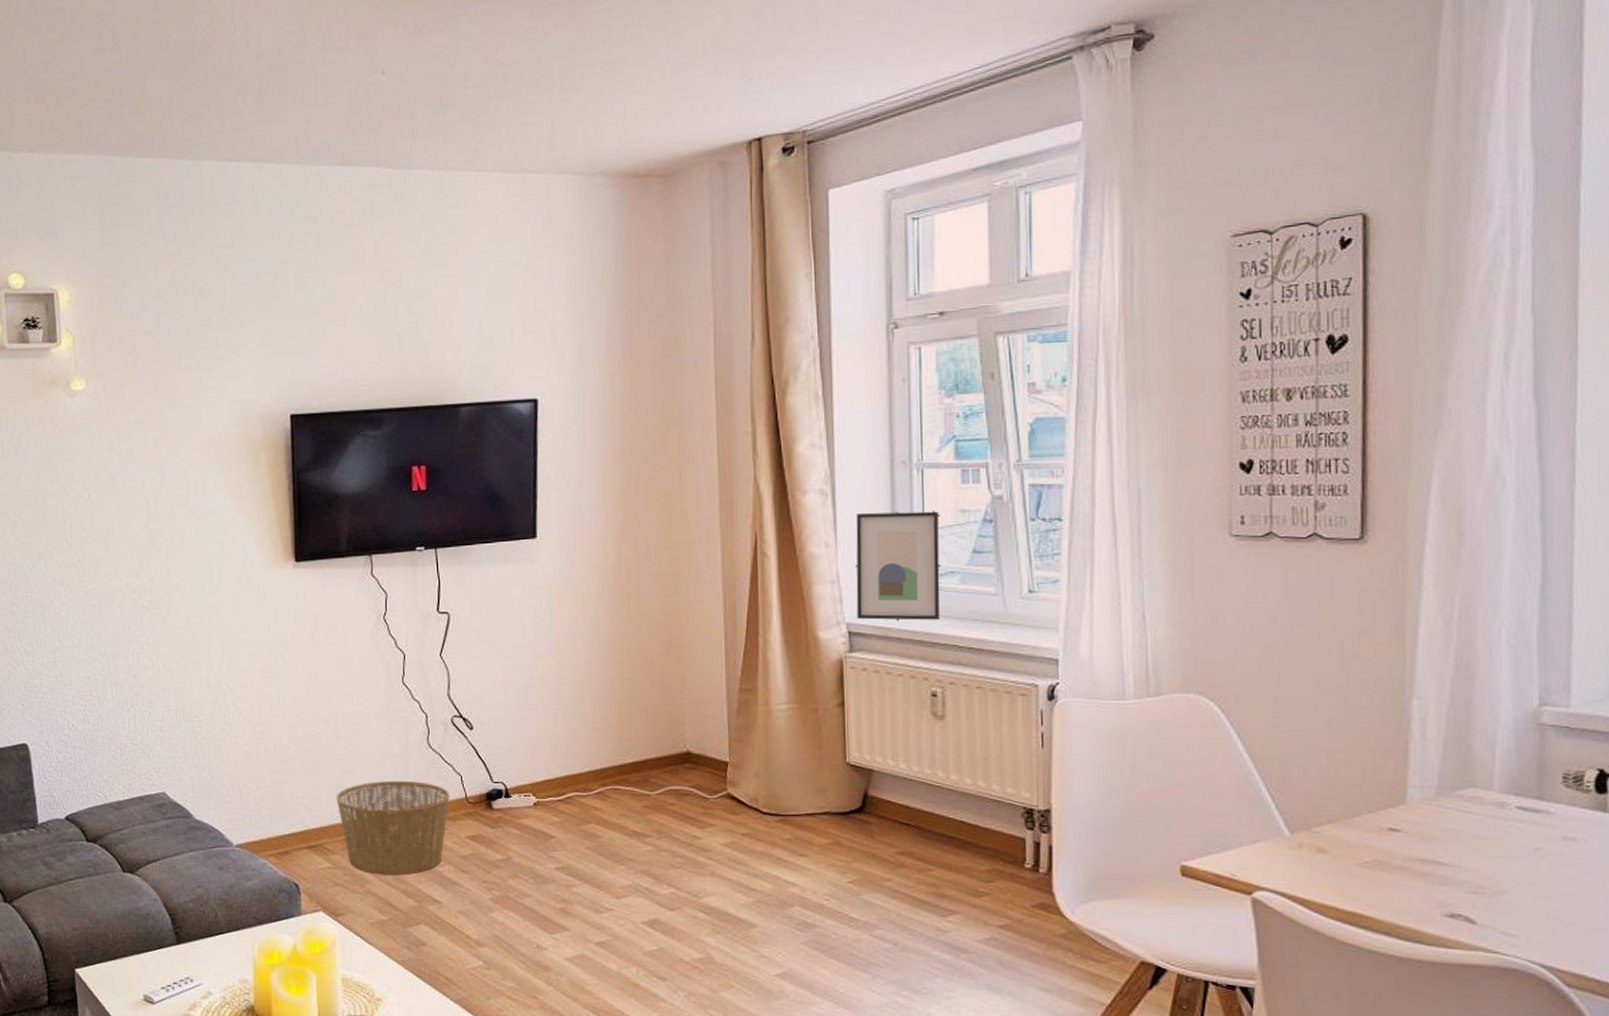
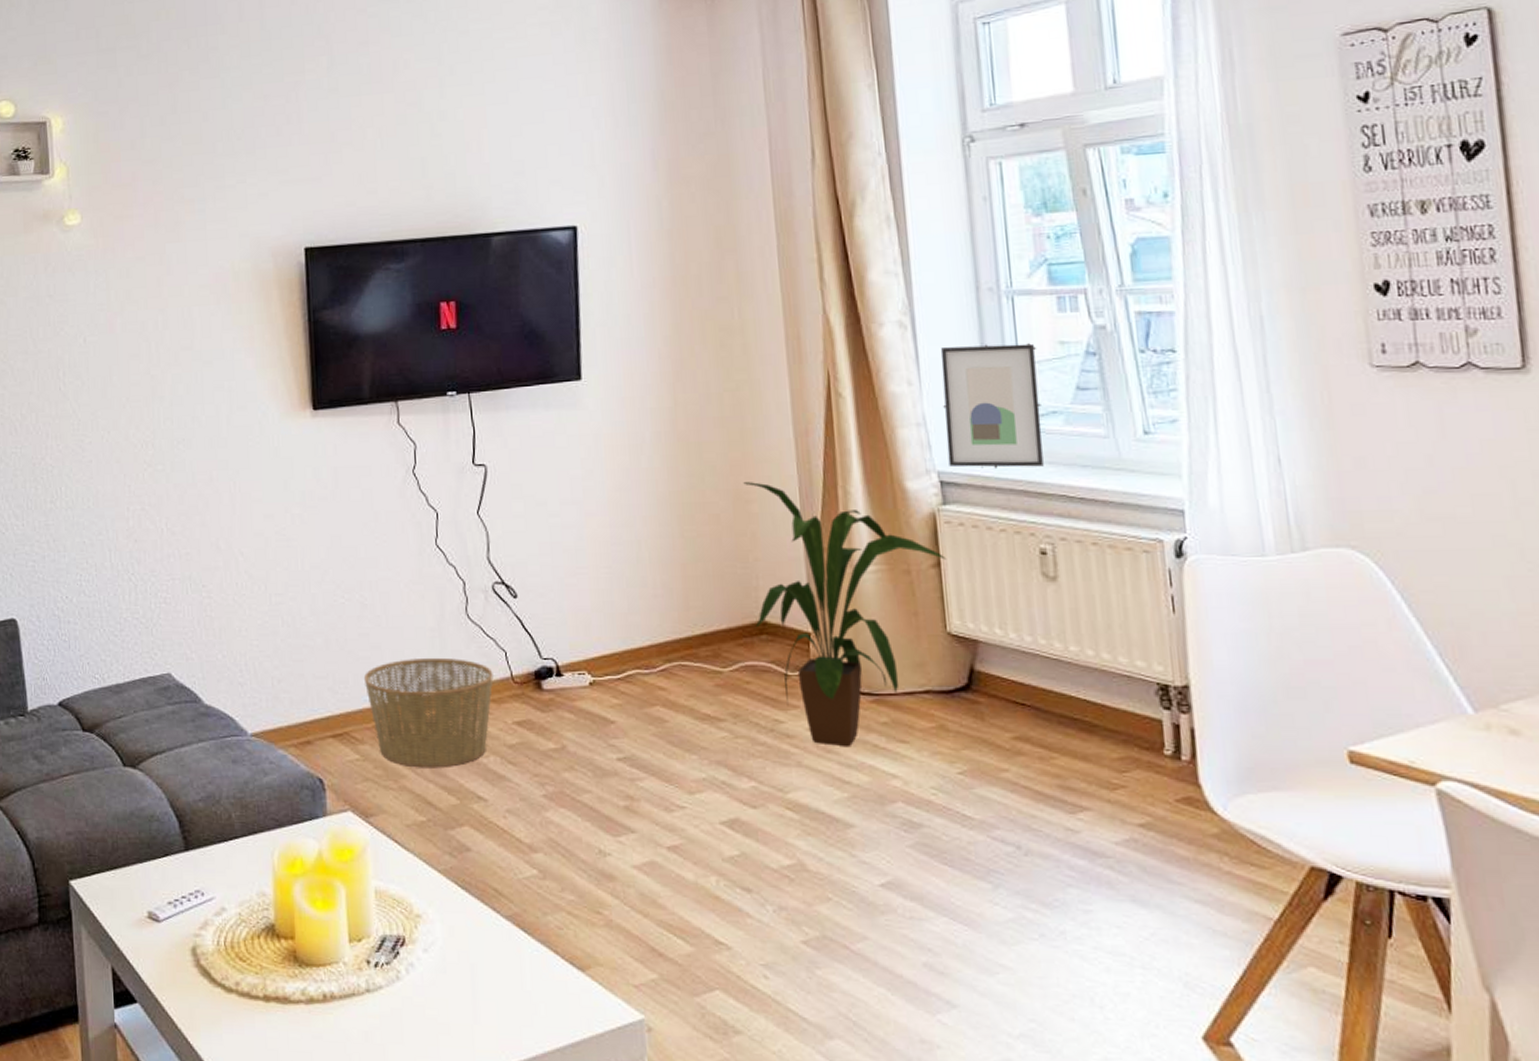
house plant: none [676,630,851,860] -> present [743,482,947,748]

